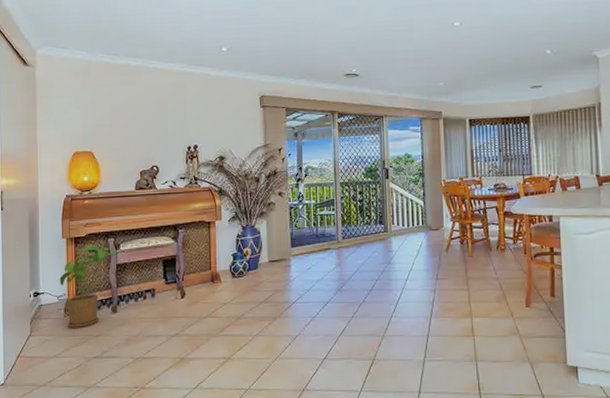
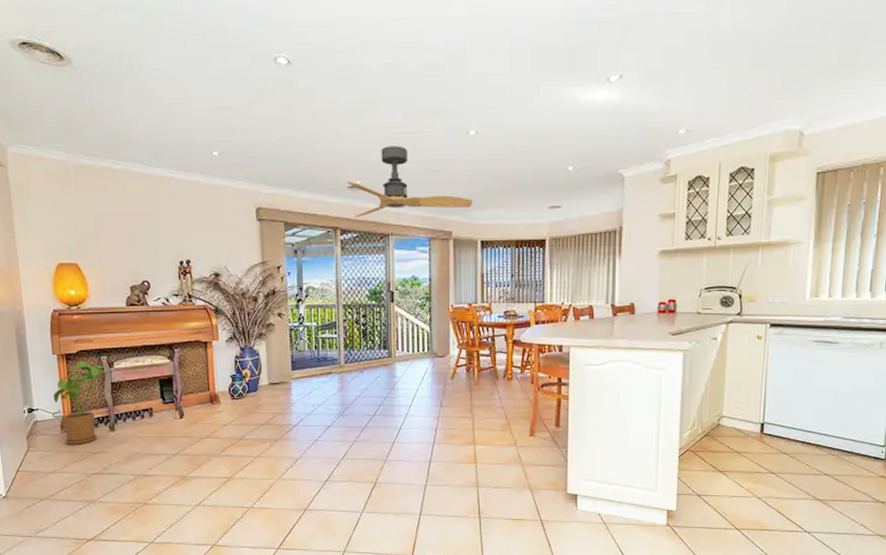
ceiling fan: none [343,37,460,101] -> present [346,146,472,217]

